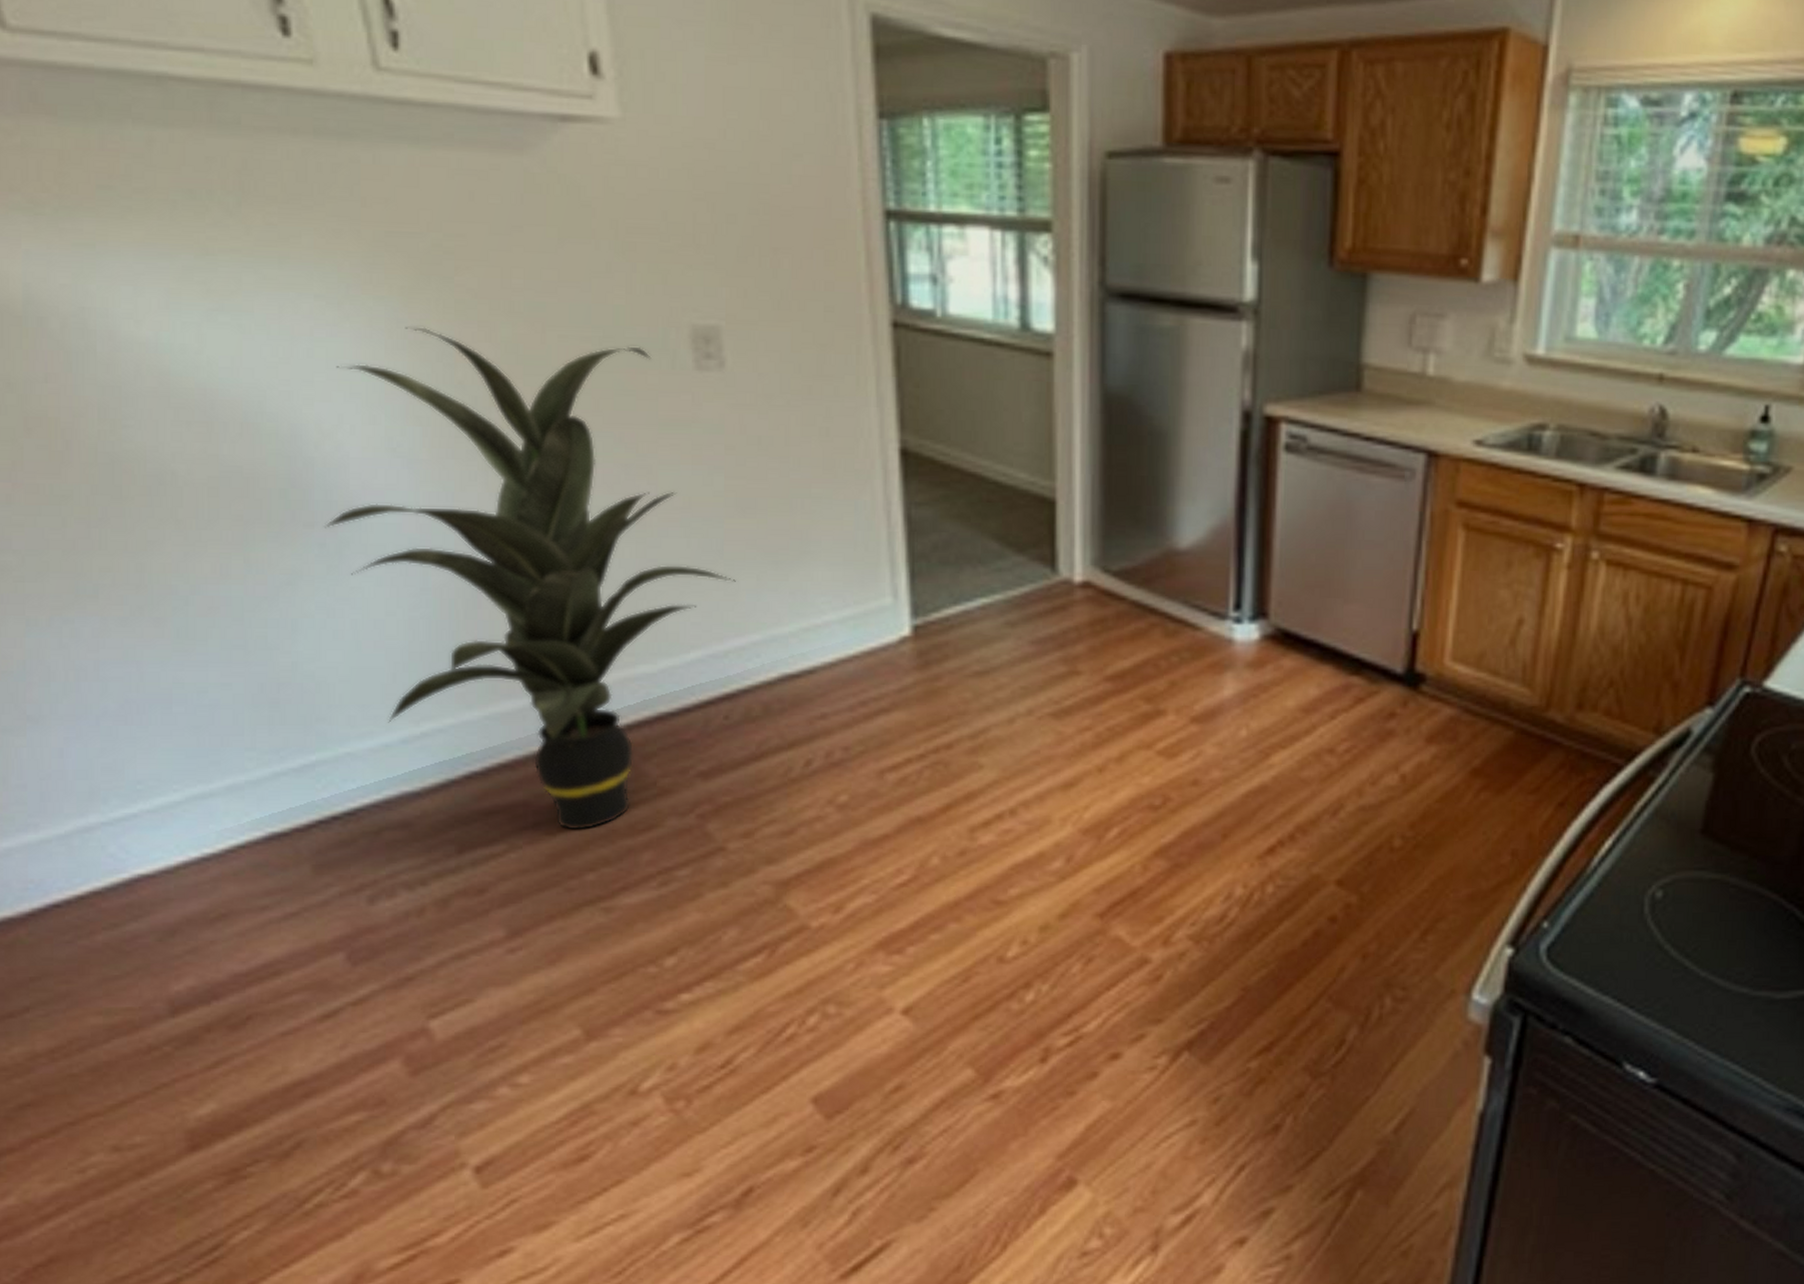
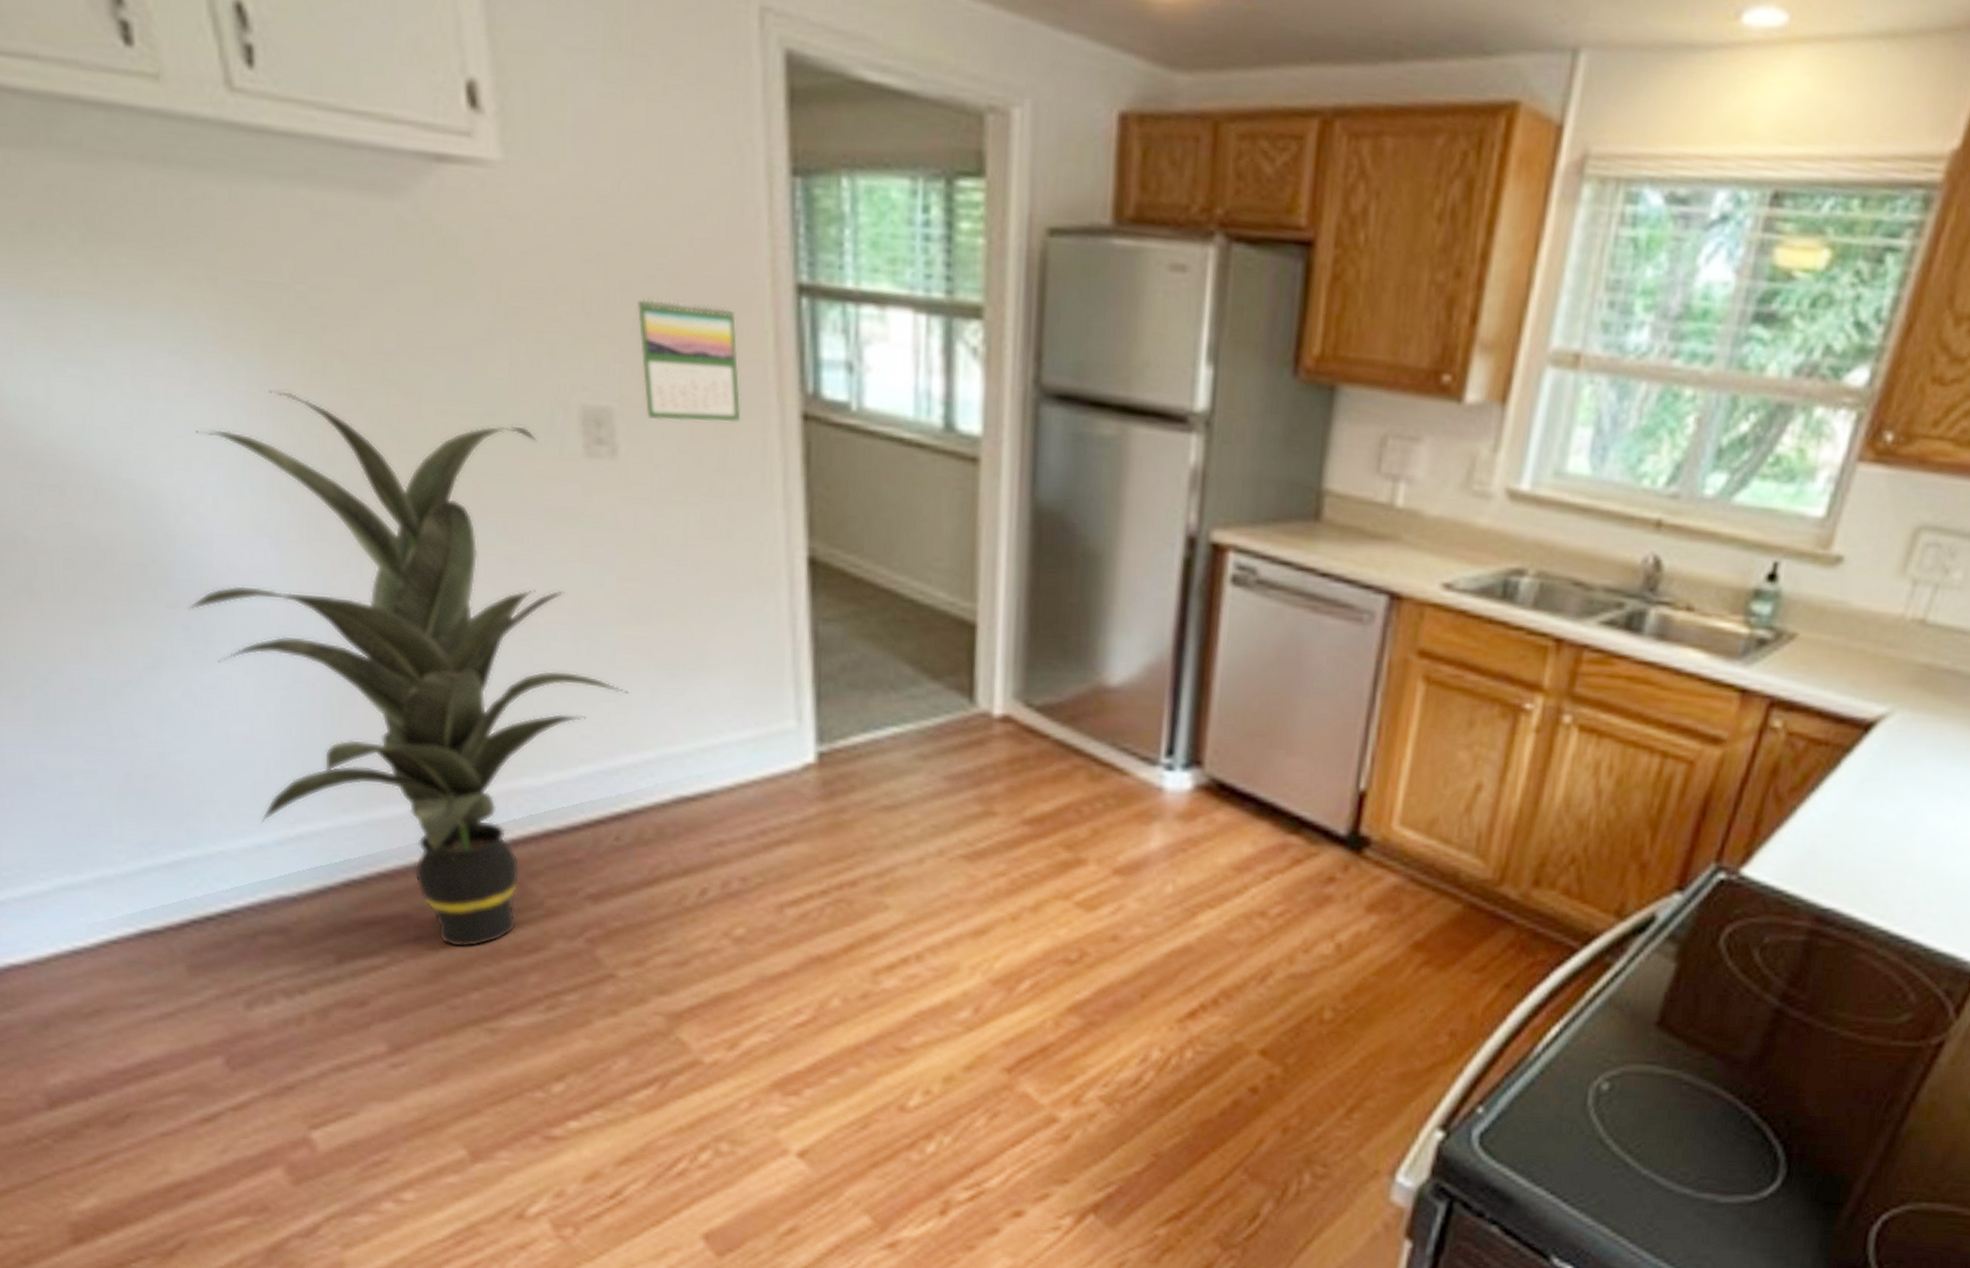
calendar: none [741,228,836,335] -> present [636,297,740,423]

